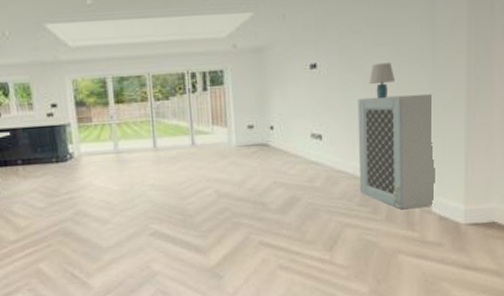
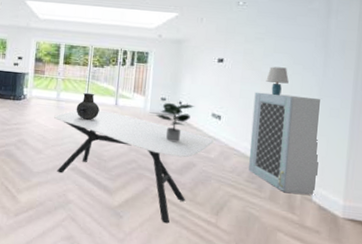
dining table: none [116,154,317,273] -> present [54,110,214,224]
ceramic pot: none [142,135,173,171] -> present [76,92,100,120]
potted plant: none [243,127,290,178] -> present [155,102,195,143]

